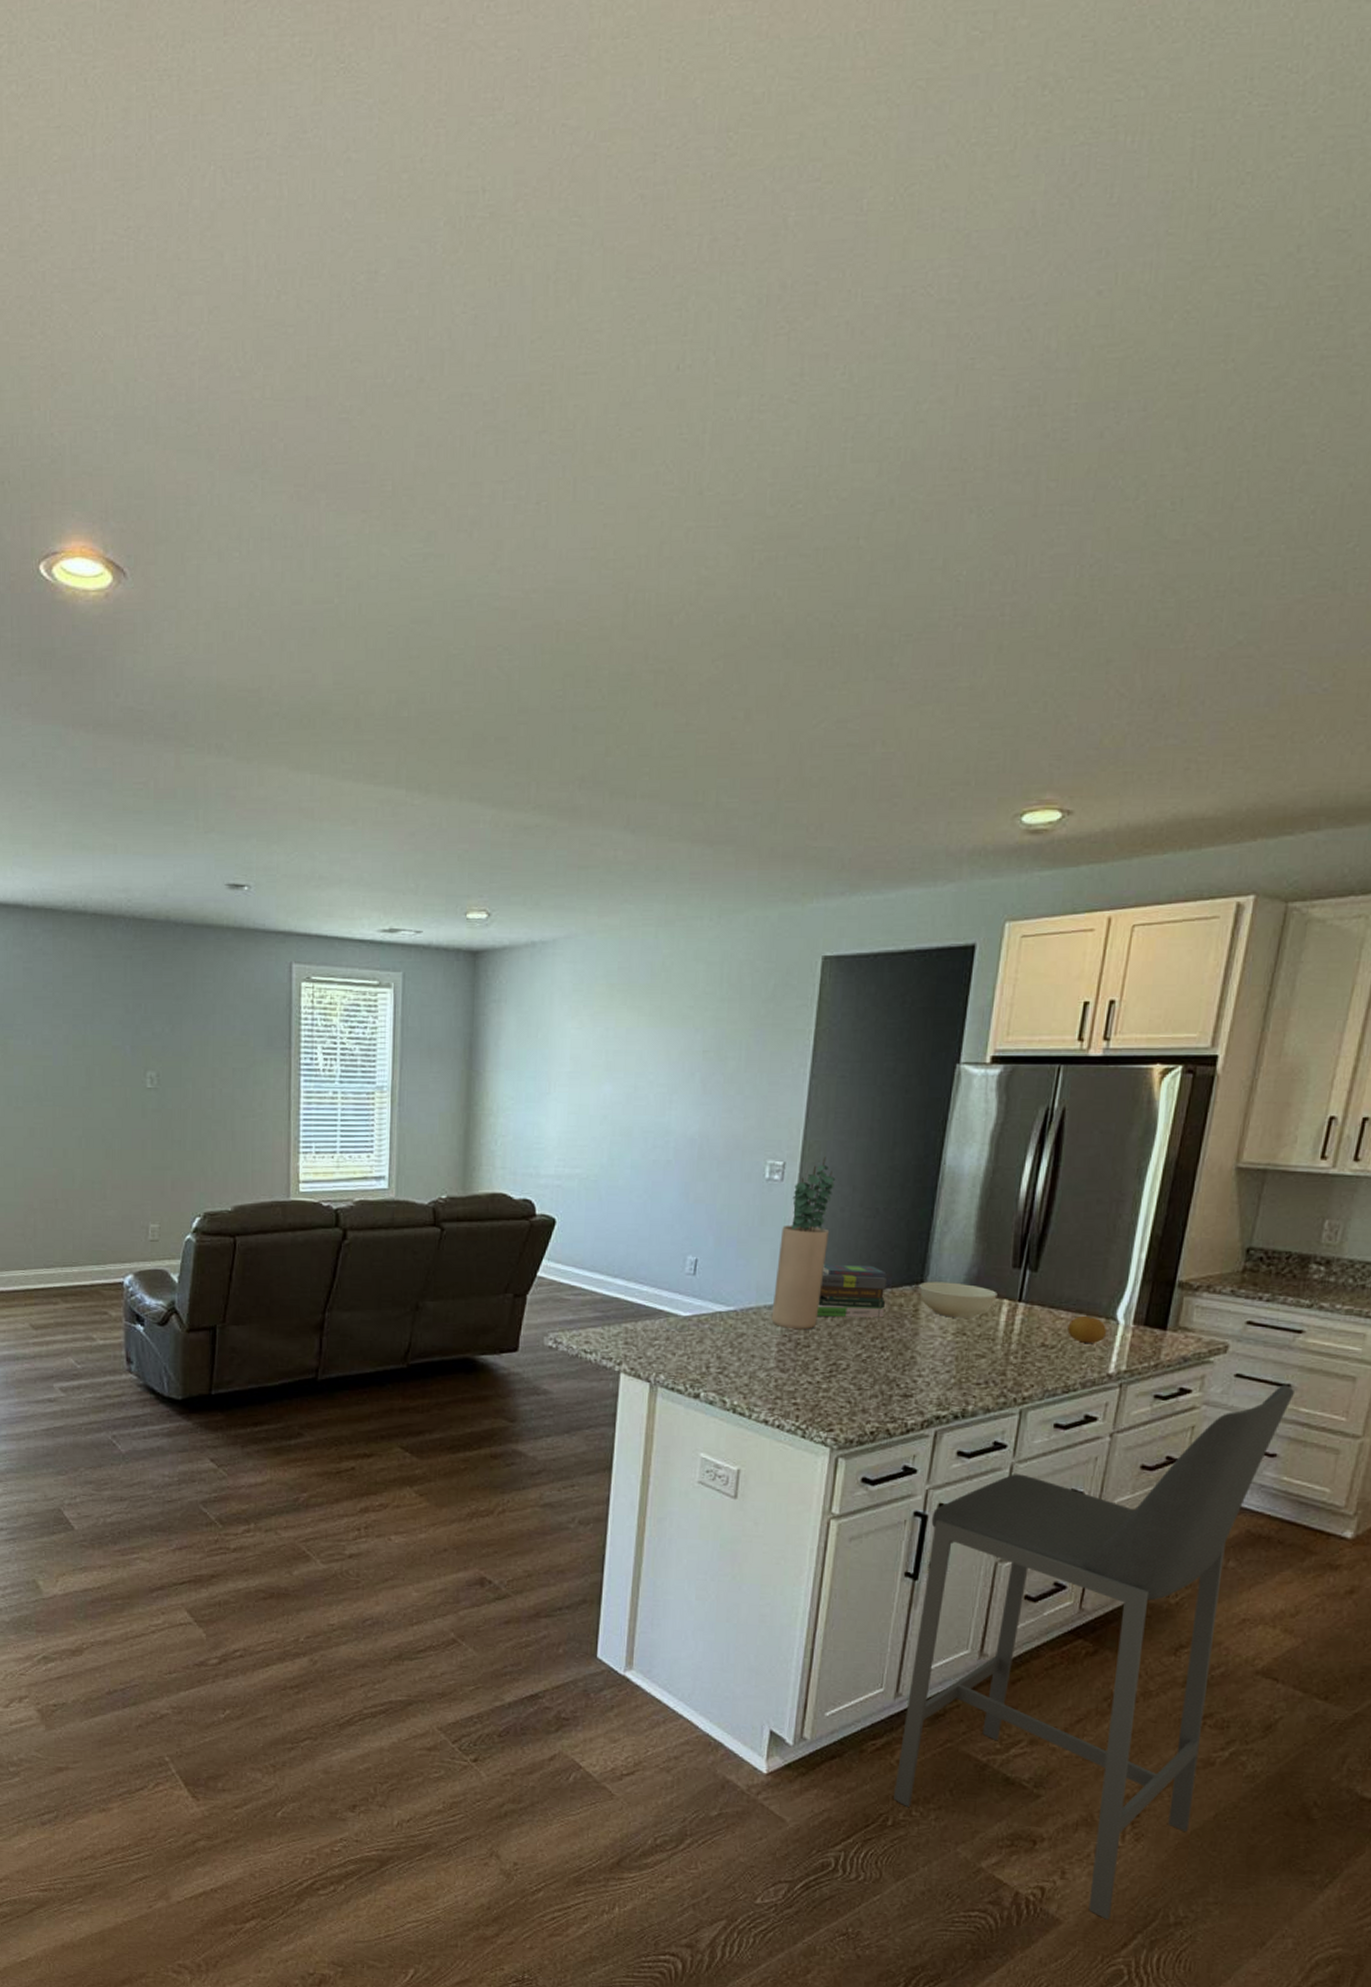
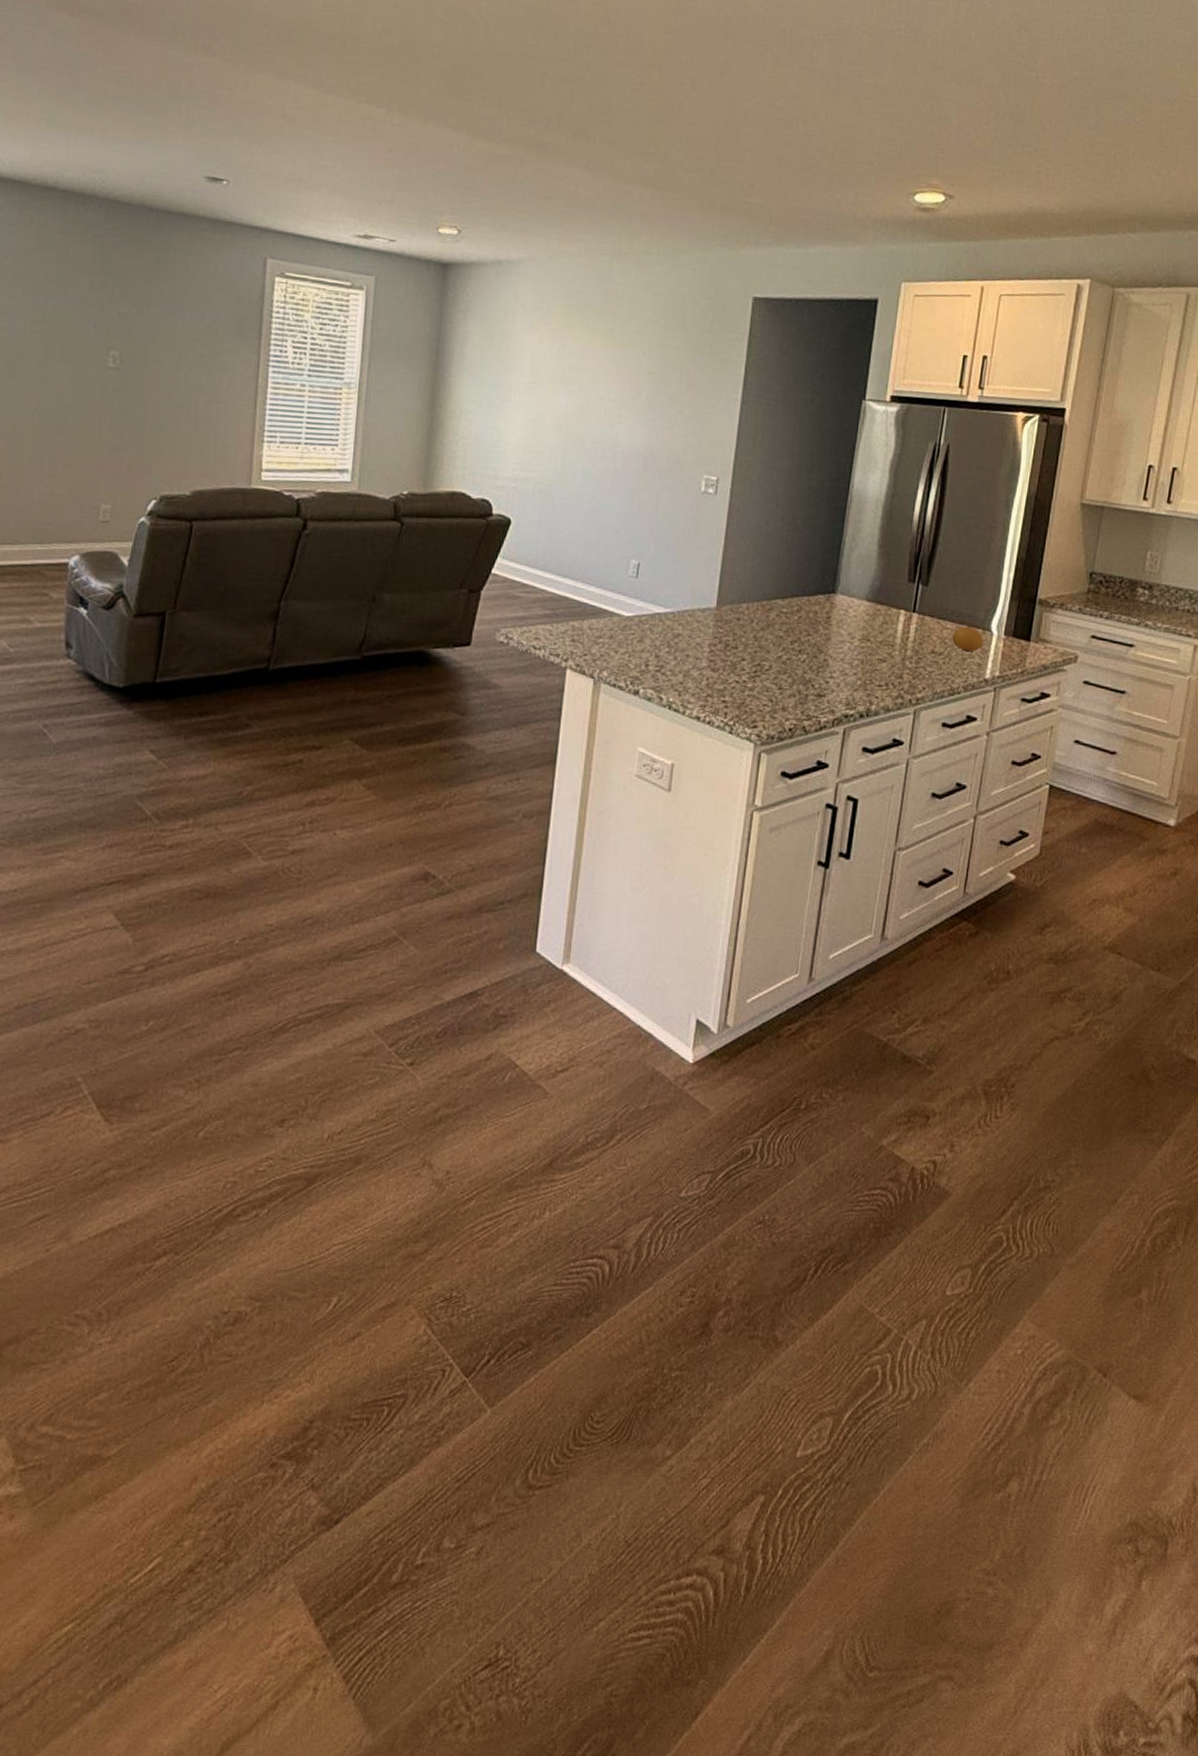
vase: present [771,1157,836,1330] -> none [704,475,762,633]
books: present [816,1263,888,1318] -> none [743,572,805,624]
bar stool: present [894,1385,1294,1920] -> none [807,691,1128,1189]
bowl: present [919,1281,998,1318] -> none [831,591,896,626]

